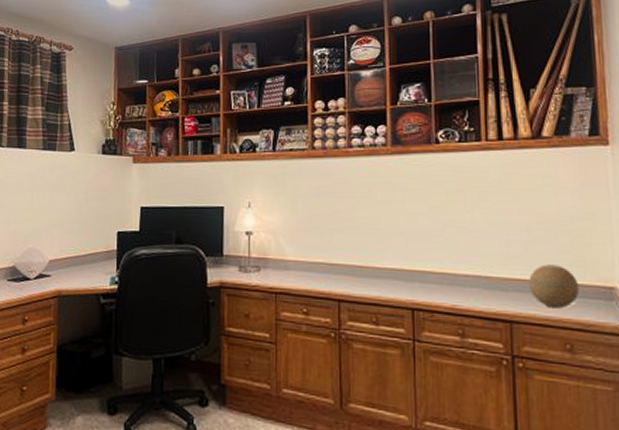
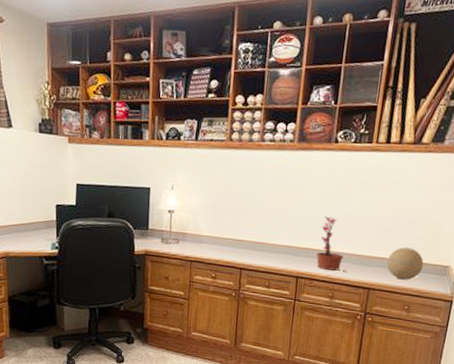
potted plant: none [433,230,476,301] -> present [316,216,346,273]

